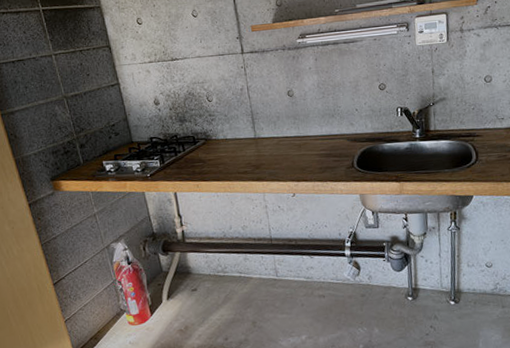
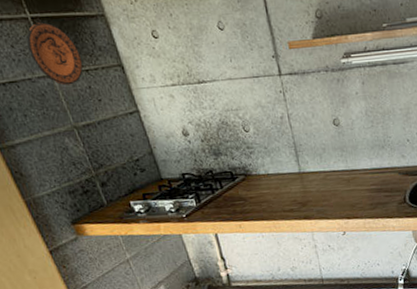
decorative plate: none [36,13,78,63] -> present [26,22,84,86]

